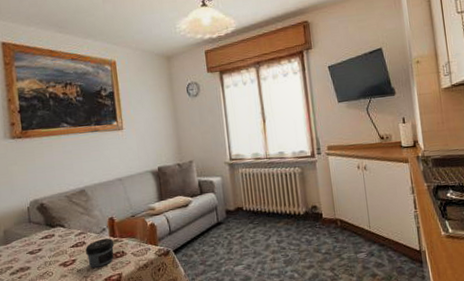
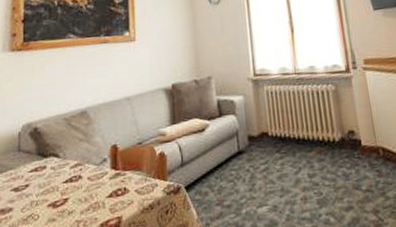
jar: present [85,238,114,268] -> none [81,171,116,210]

